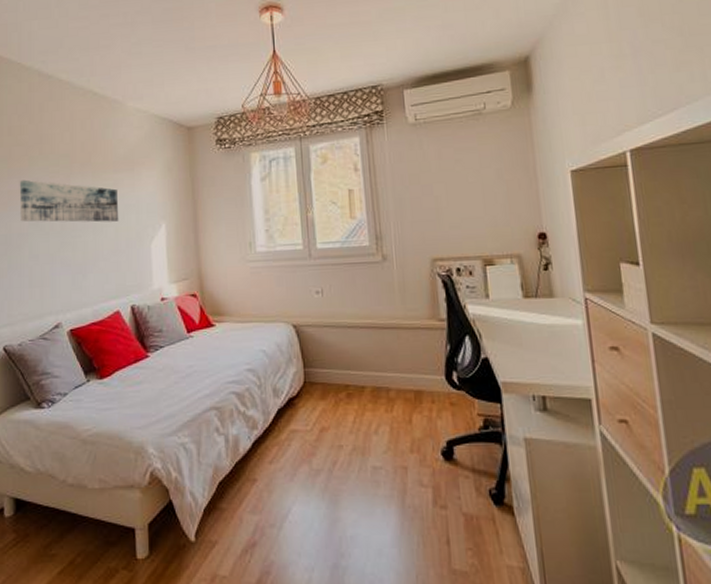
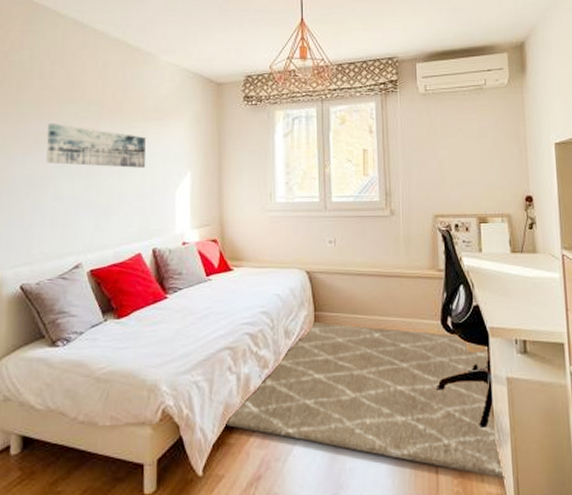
rug: none [213,378,528,551] -> present [223,321,506,479]

